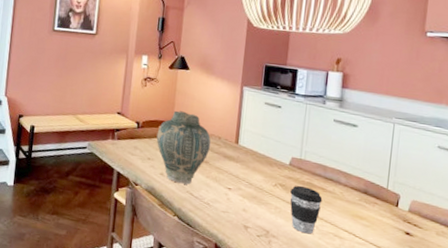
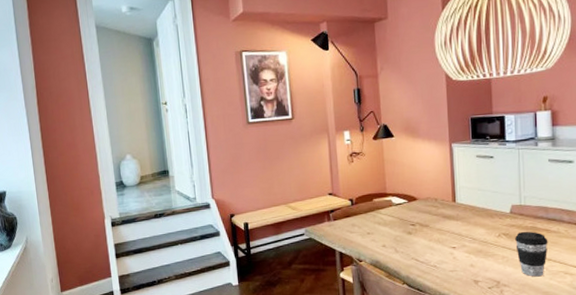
vase: present [156,110,211,185] -> none [372,180,428,252]

